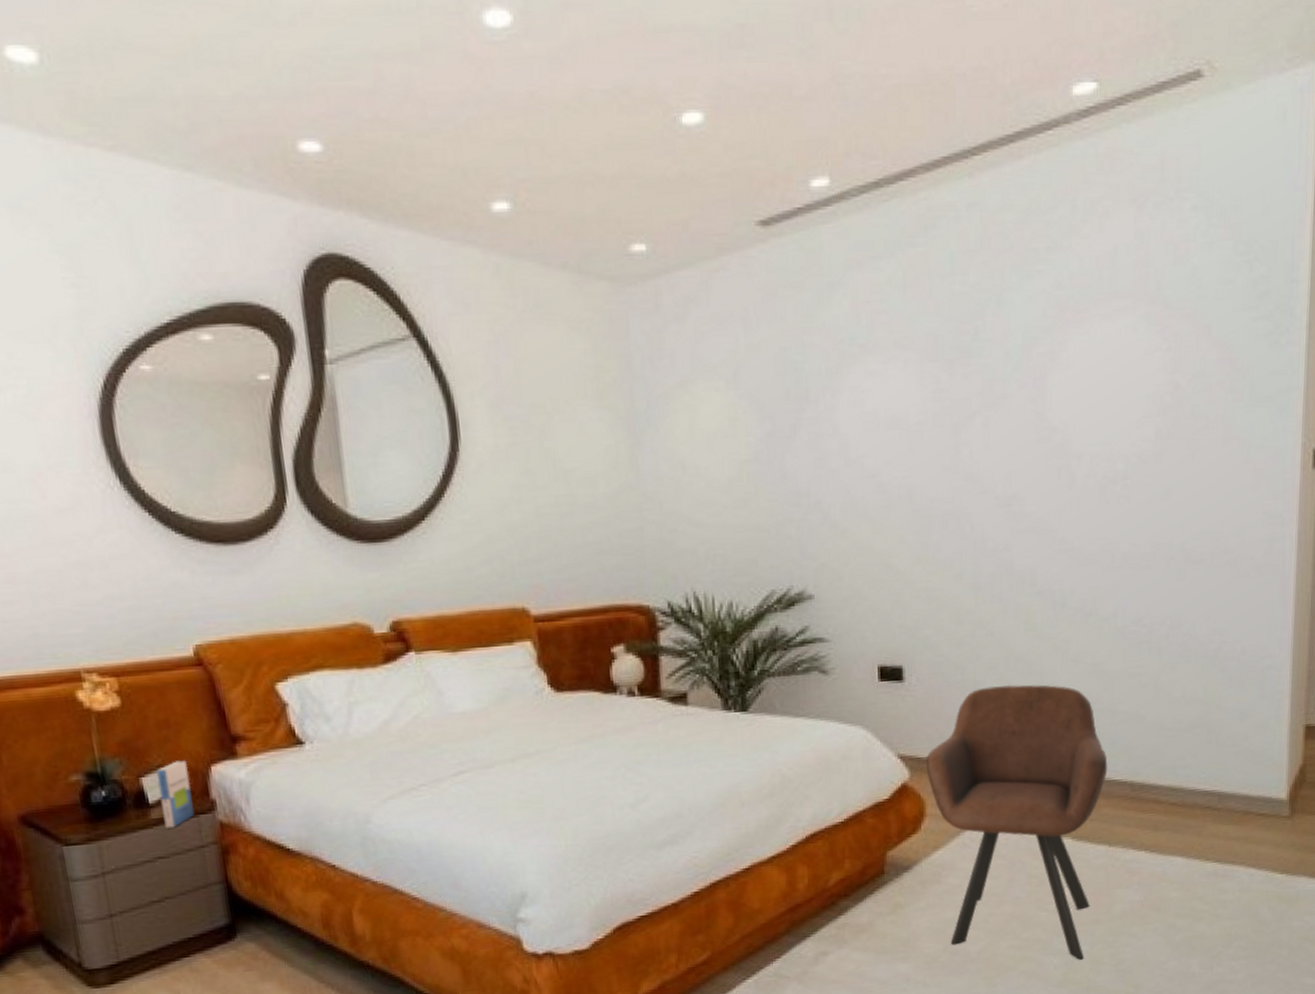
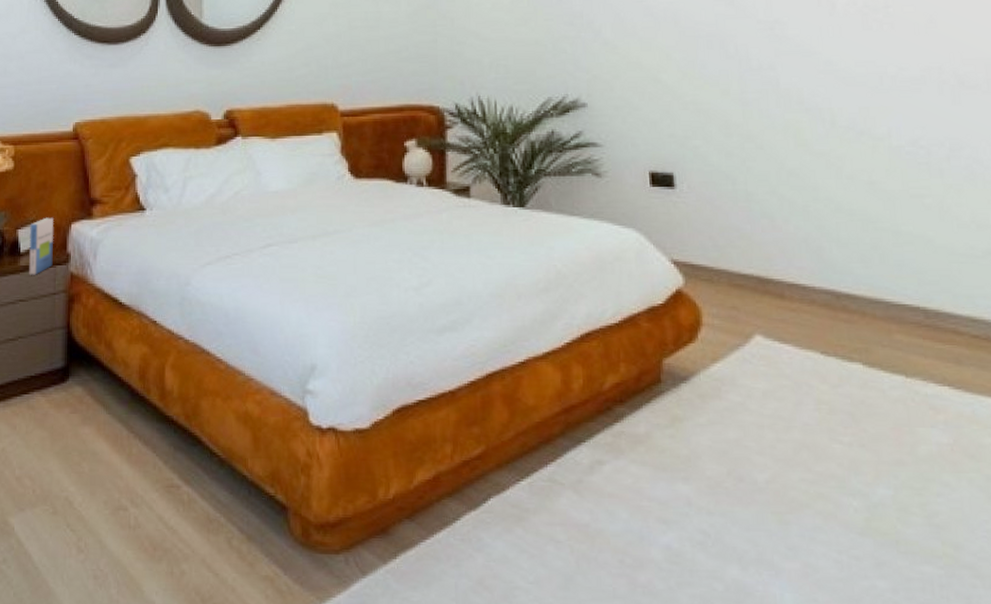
armchair: present [925,684,1108,960] -> none [699,197,897,506]

